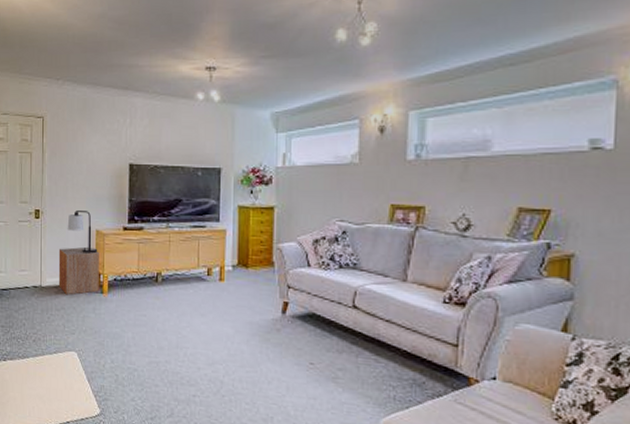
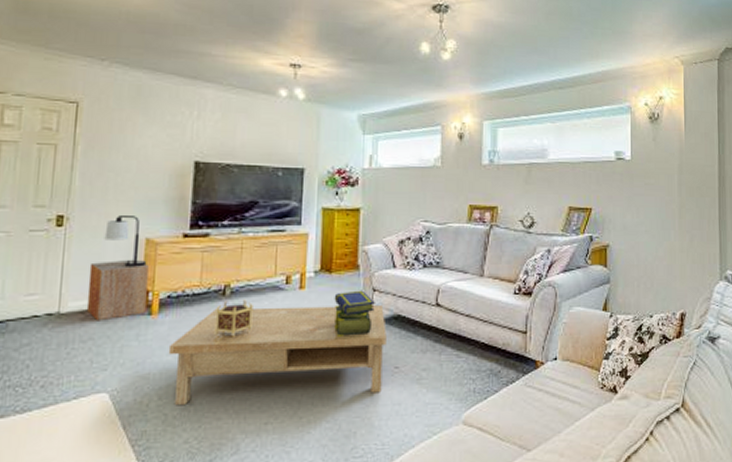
coffee table: none [116,293,301,385] -> present [168,305,387,405]
decorative box: none [150,286,181,318] -> present [214,299,253,337]
stack of books: none [251,286,290,329] -> present [334,290,375,336]

